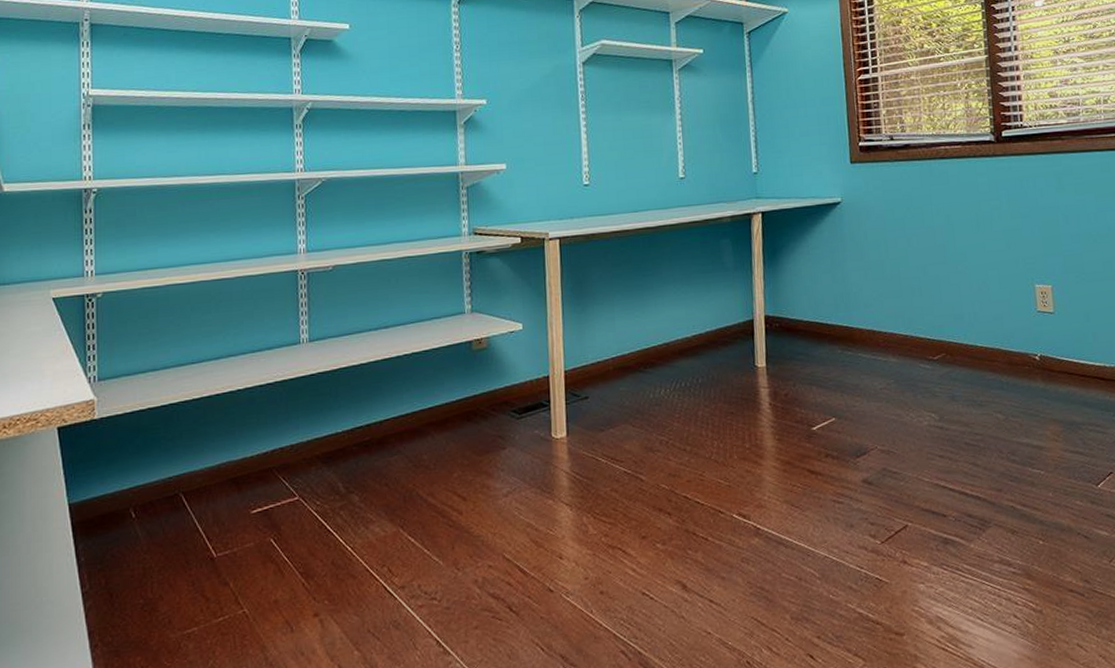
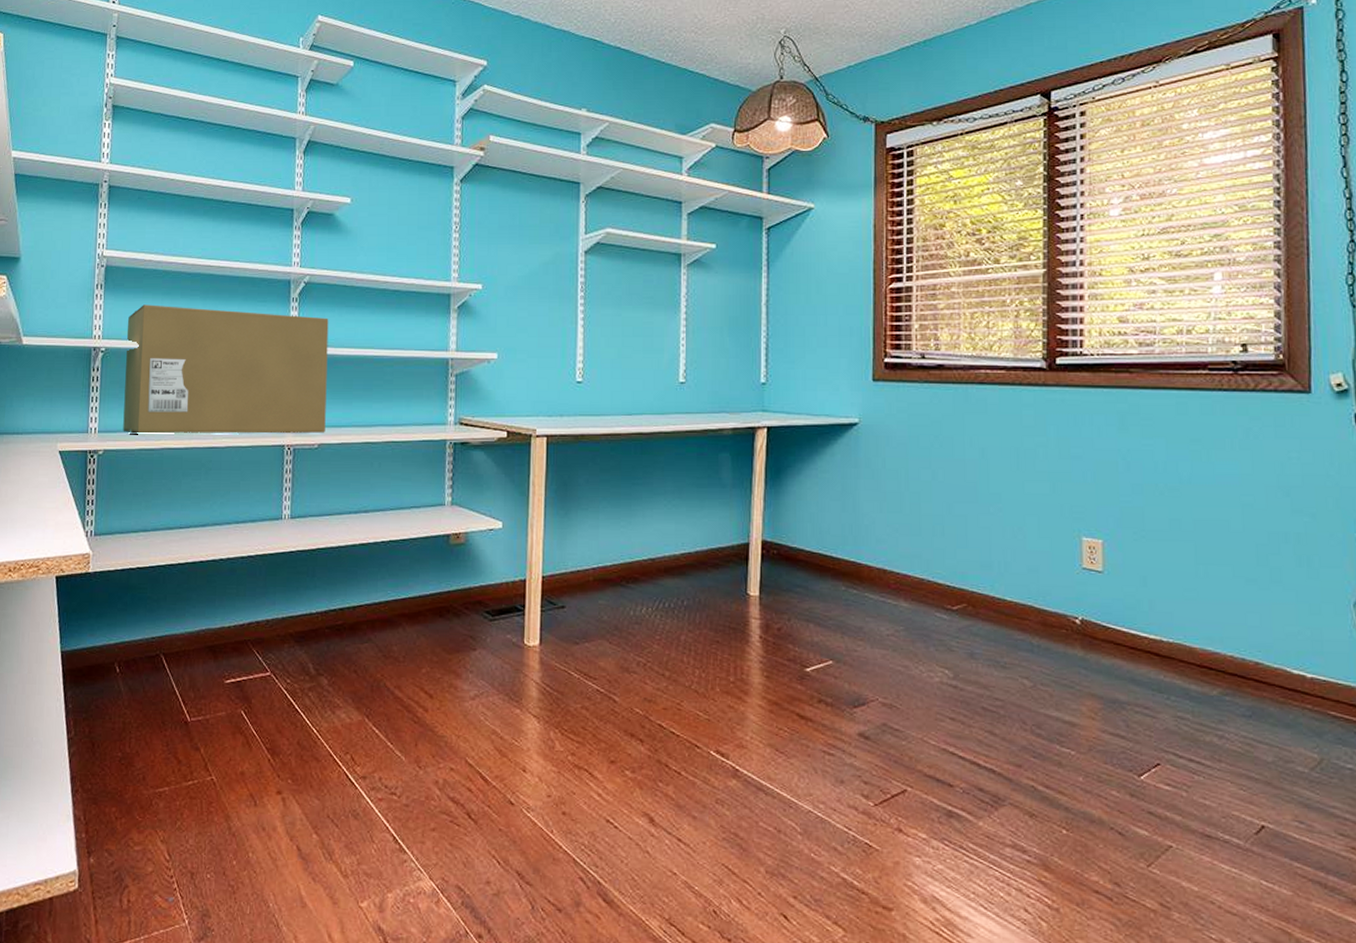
box: none [120,141,339,273] -> present [123,304,329,434]

